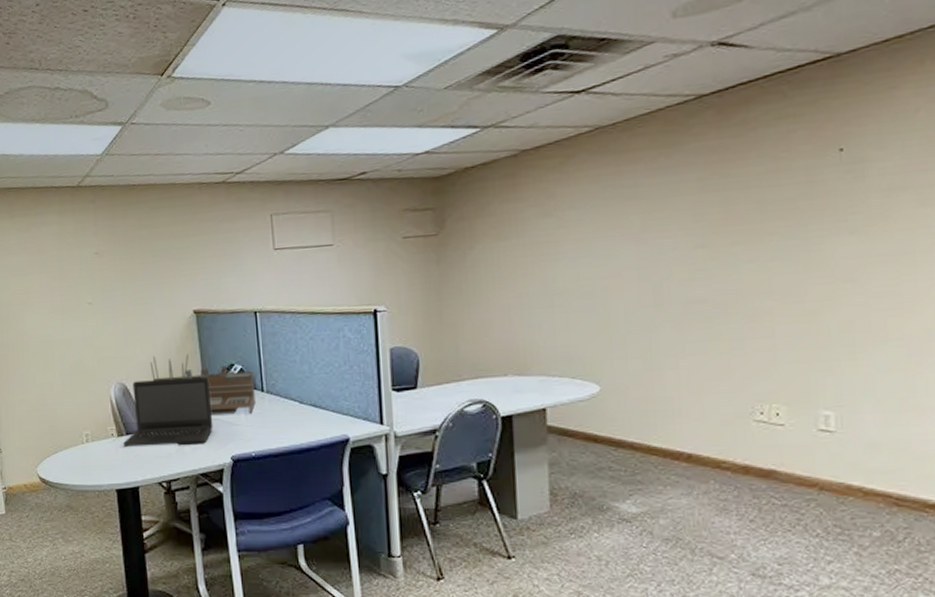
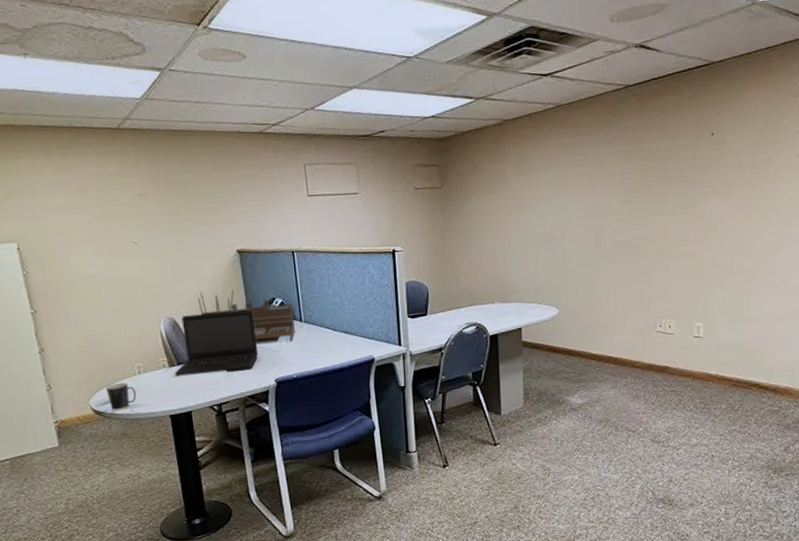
mug: none [53,450,84,481] -> present [105,382,137,411]

